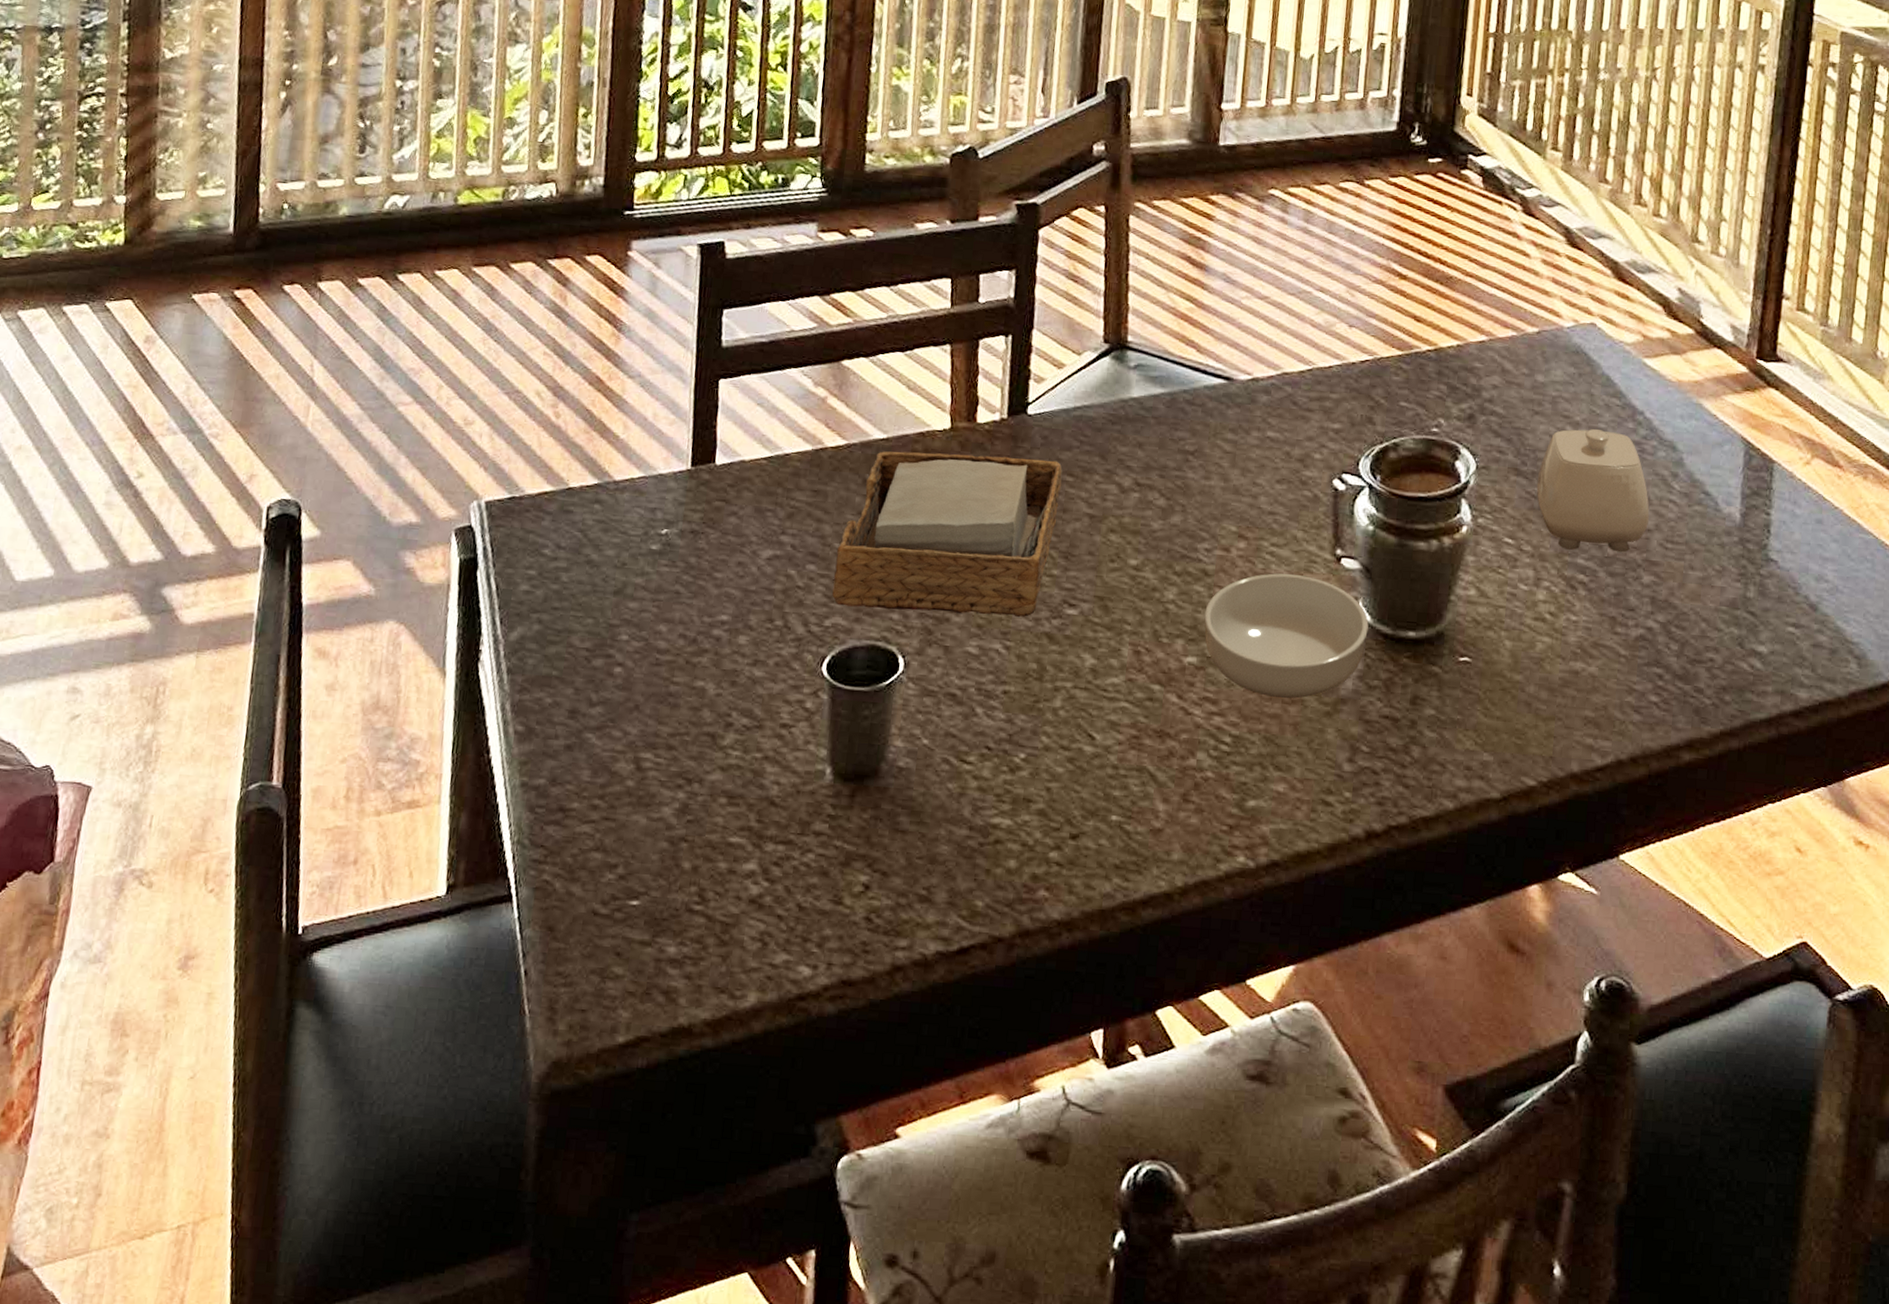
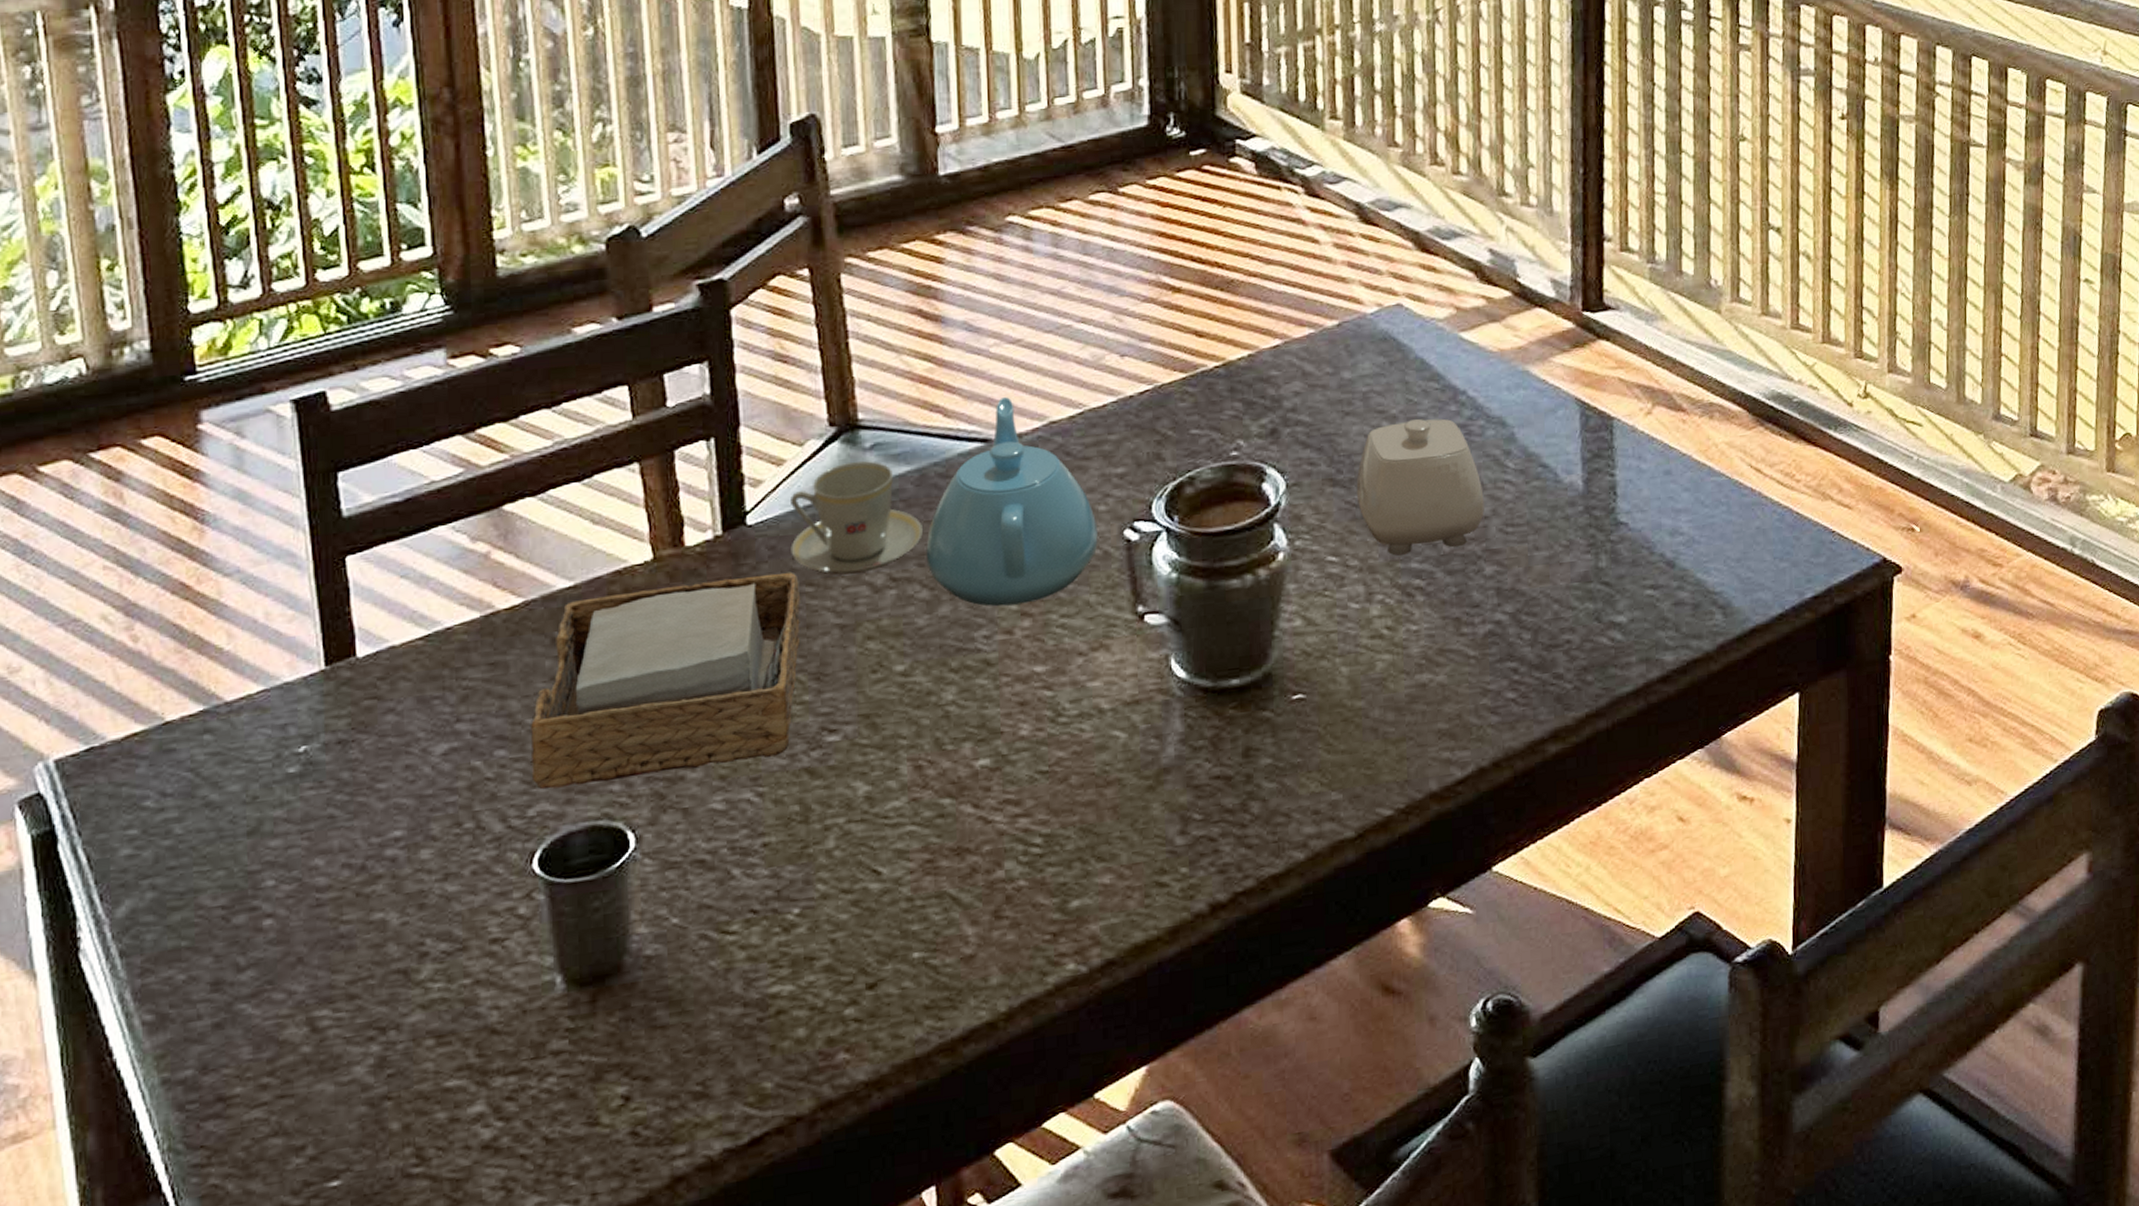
teacup: none [1059,376,1168,474] -> present [790,461,924,575]
teapot: none [1166,344,1312,527] -> present [926,397,1099,607]
bowl: present [1204,573,1369,699] -> none [992,642,1185,784]

